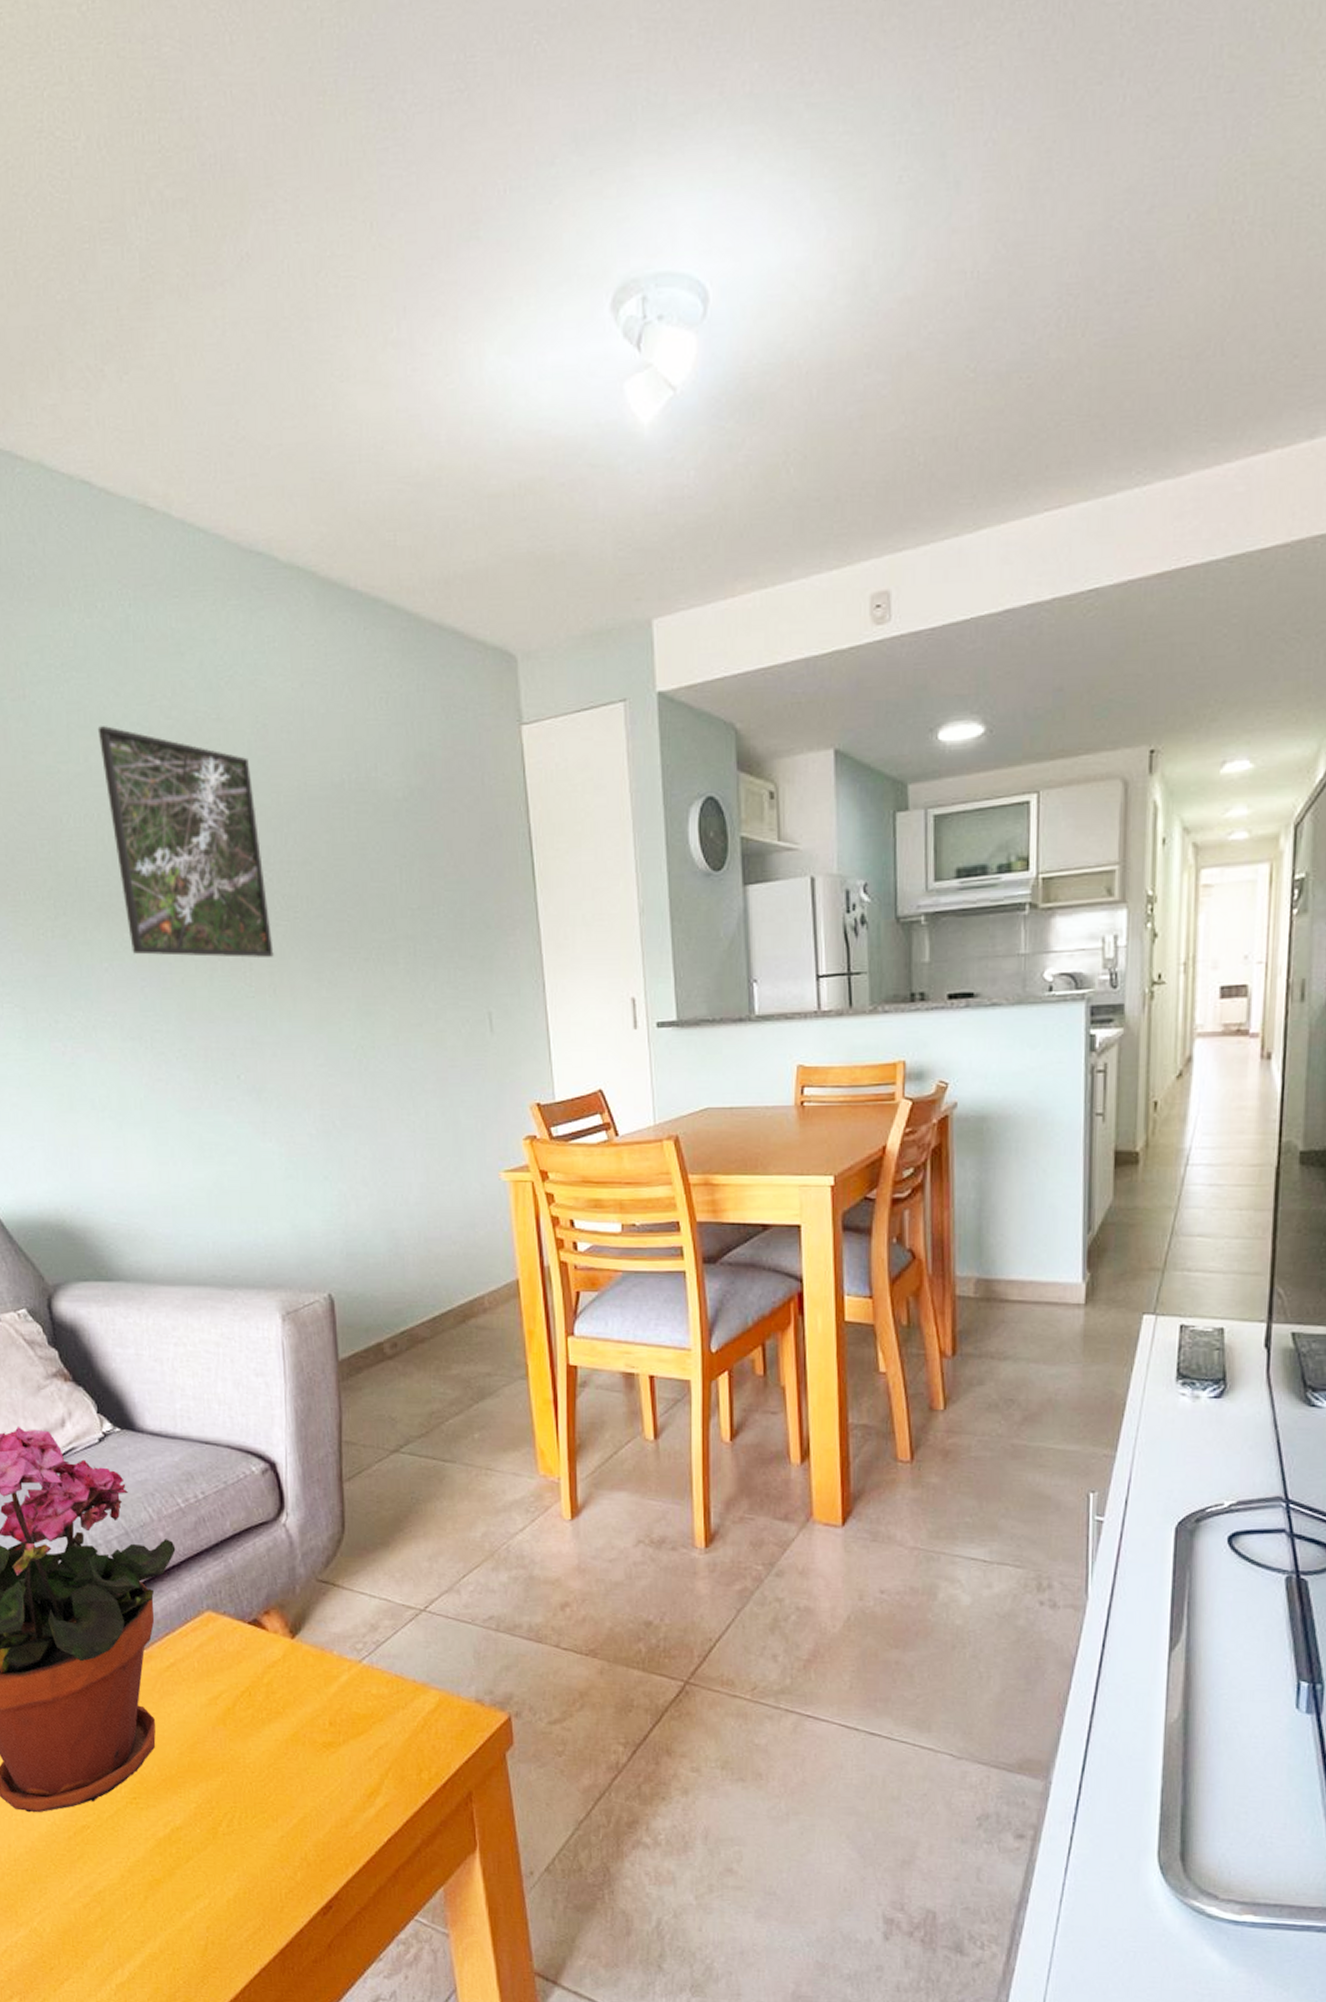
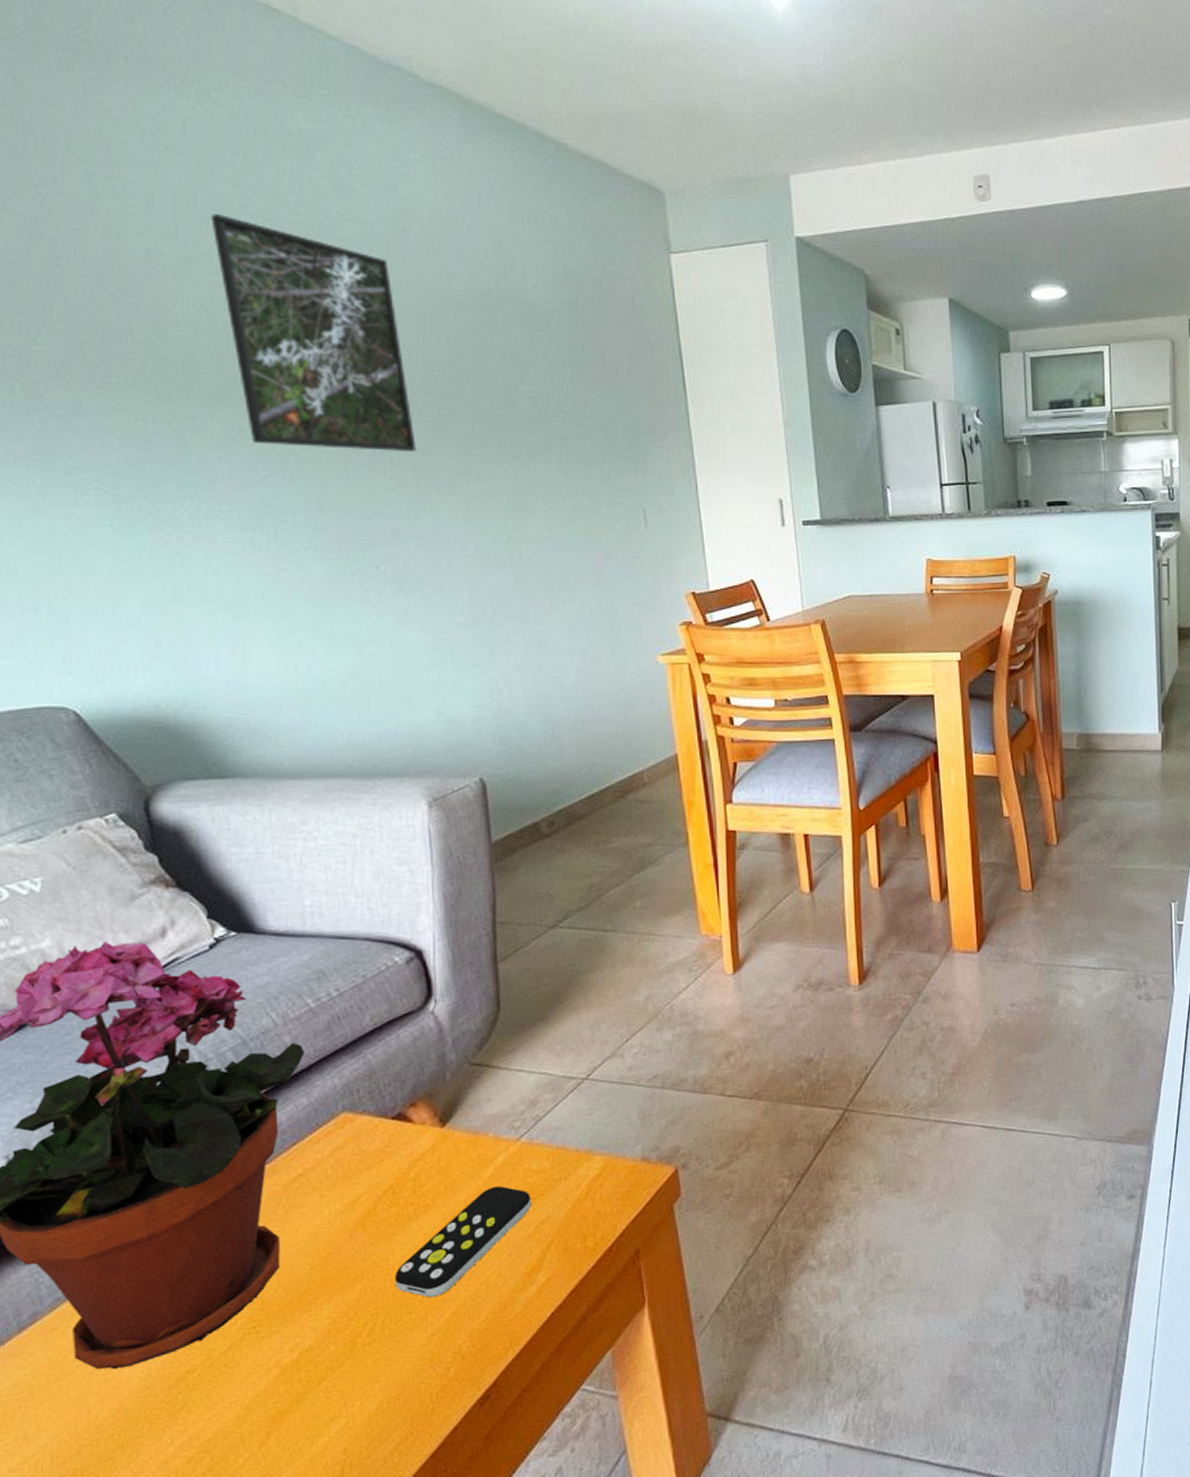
remote control: none [250,1704,372,1802] -> present [394,1185,532,1298]

